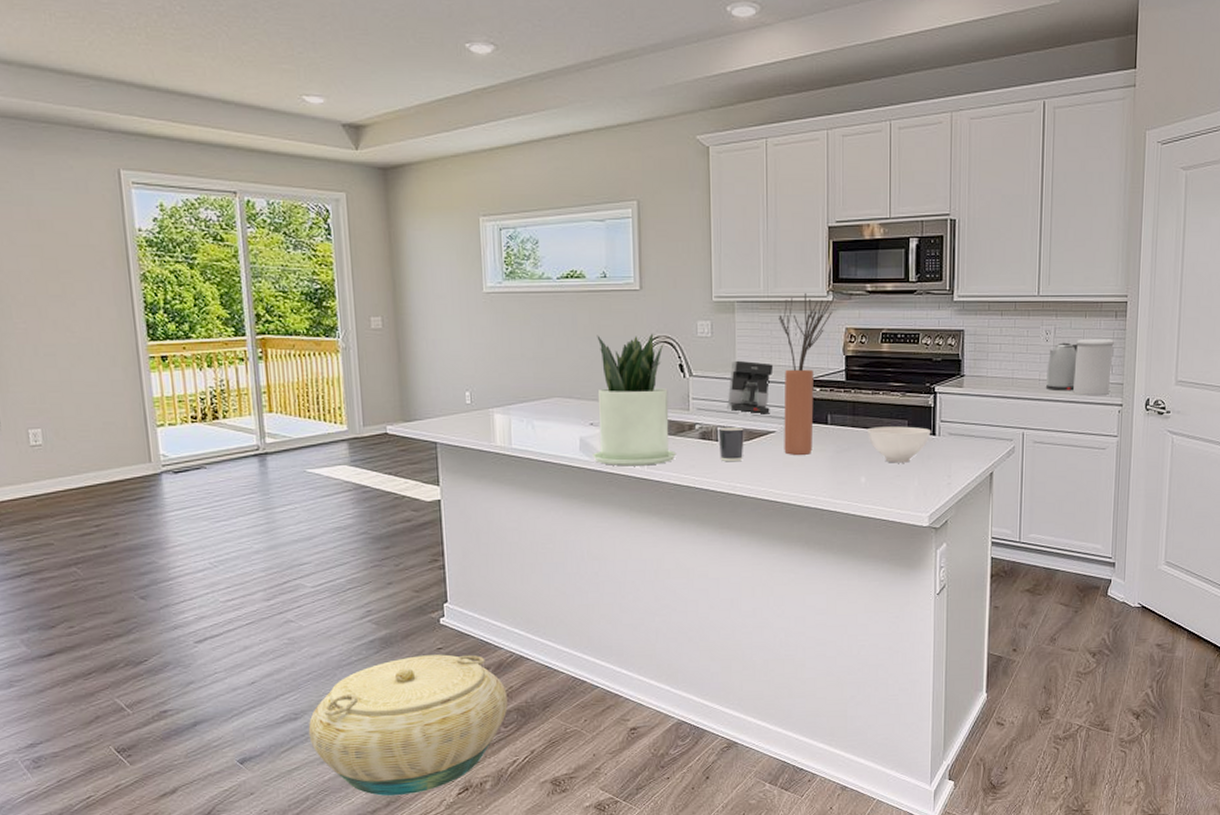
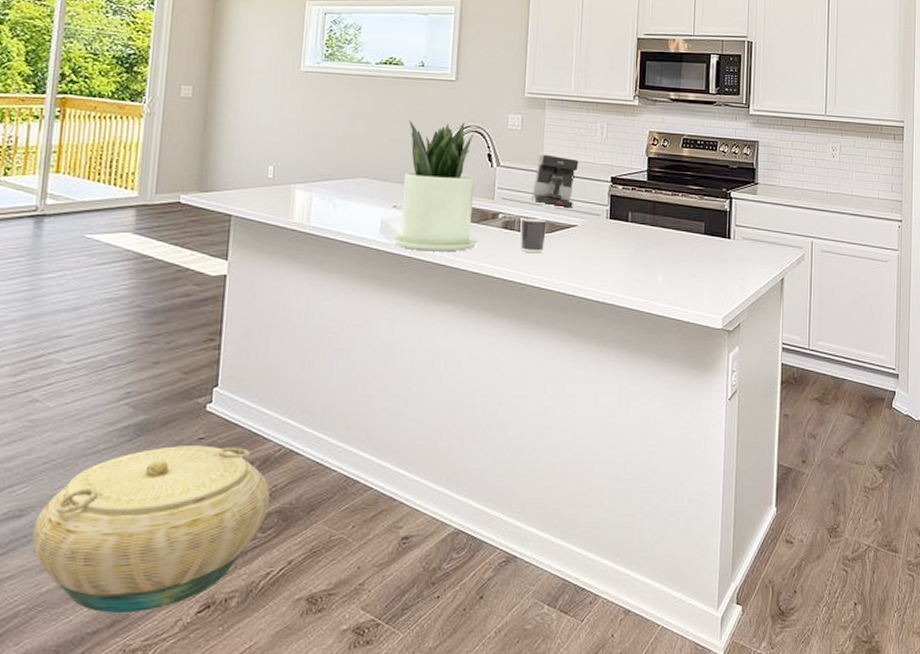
vase: present [779,293,835,455] -> none [584,96,641,250]
bowl: present [868,426,931,463] -> none [666,227,727,264]
kettle: present [1045,342,1078,392] -> none [832,159,861,205]
canister: present [1073,338,1114,396] -> none [858,157,893,211]

